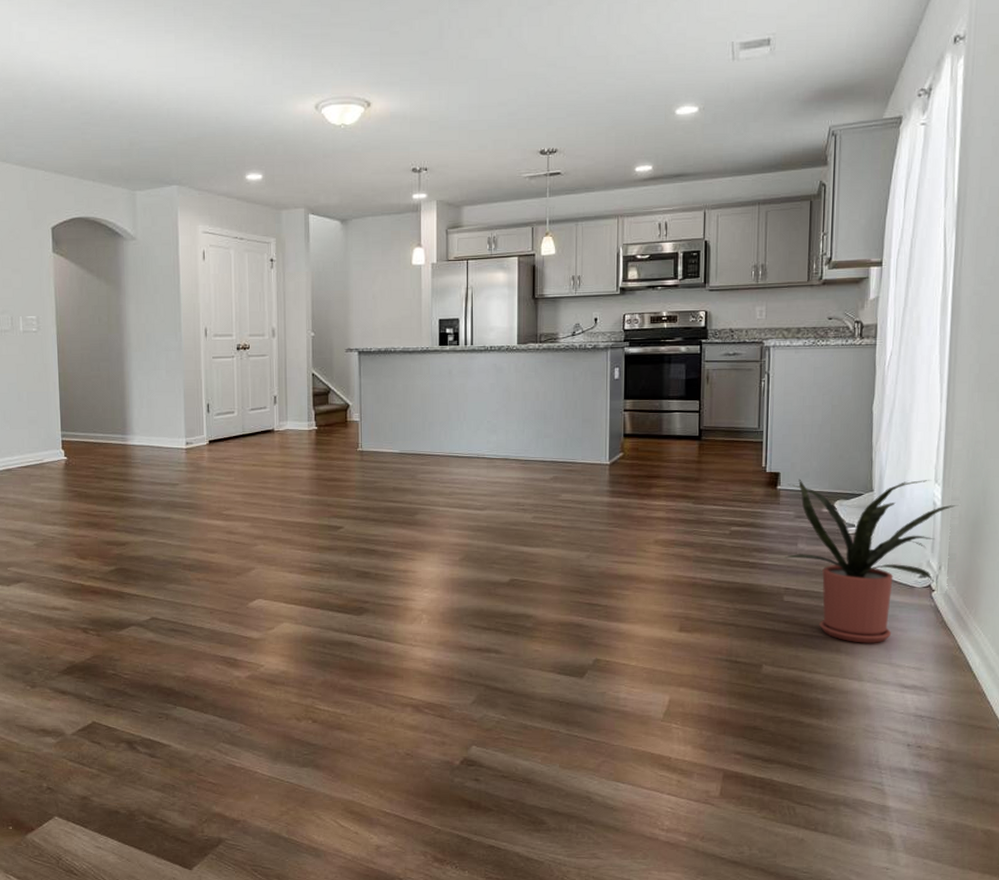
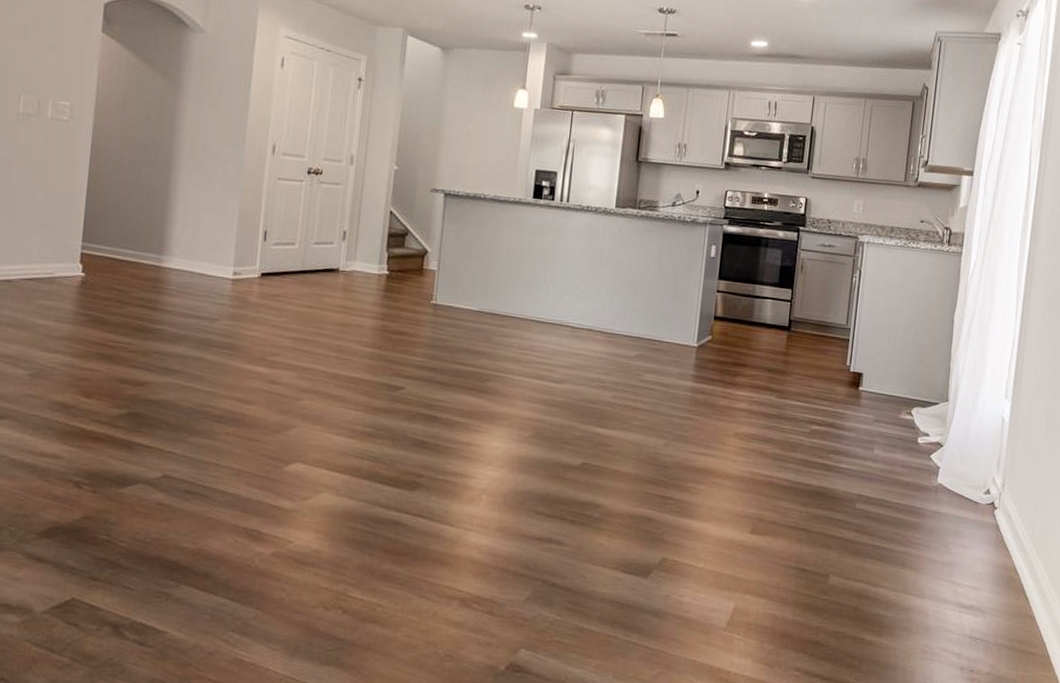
house plant: present [784,479,958,644] -> none [859,381,1024,560]

